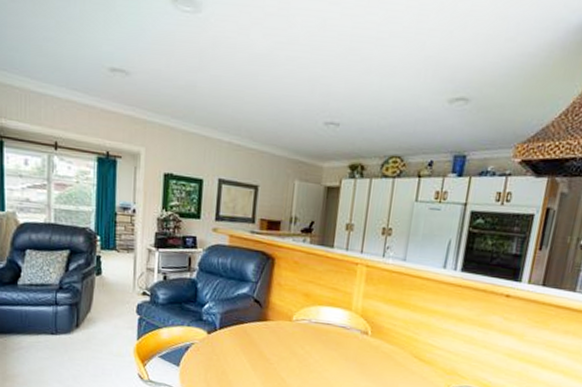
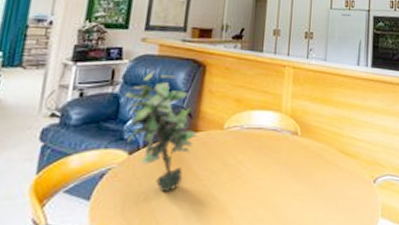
potted plant: none [202,261,266,369] -> present [125,71,196,191]

